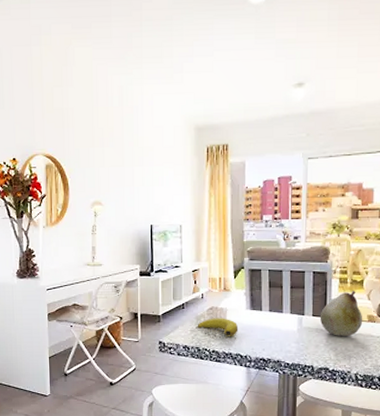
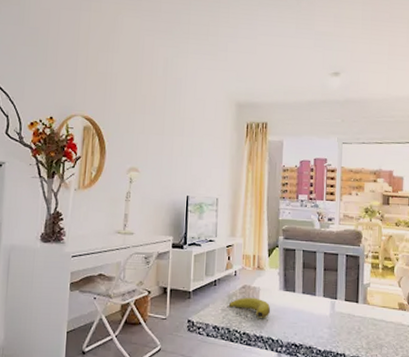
fruit: present [319,290,363,336] -> none [352,276,394,324]

